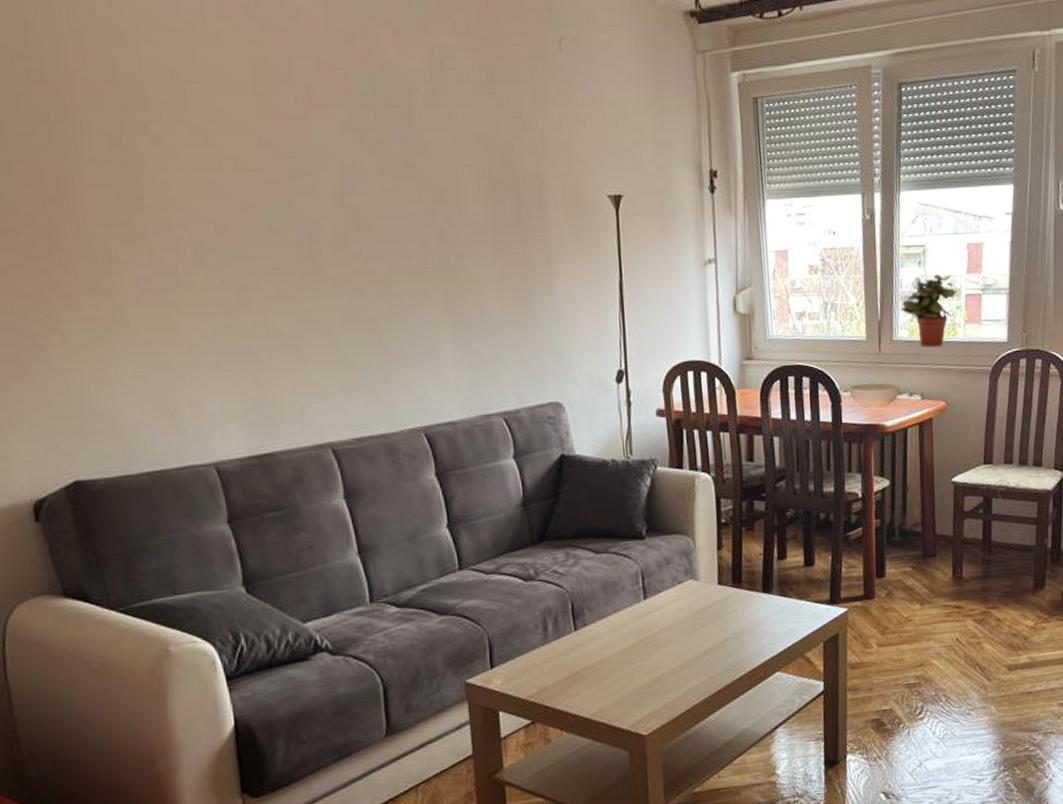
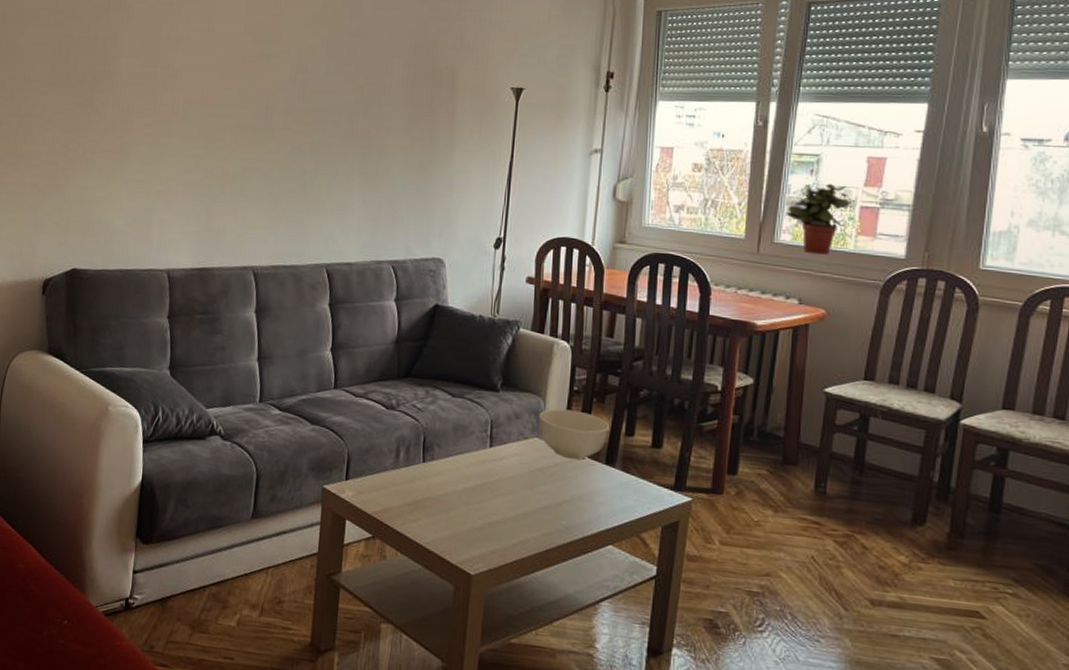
bowl: none [690,543,763,595] -> present [539,408,610,460]
bowl: present [849,383,900,409] -> none [720,280,776,307]

